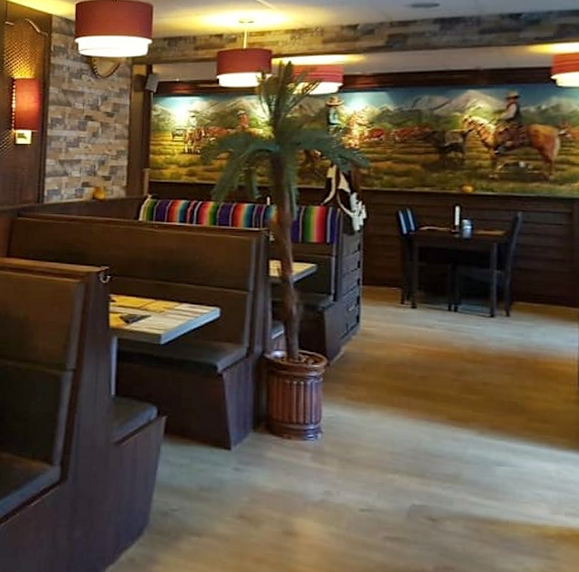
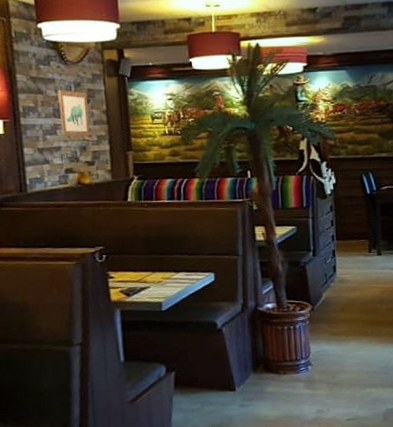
wall art: none [83,103,112,150] -> present [58,90,91,137]

